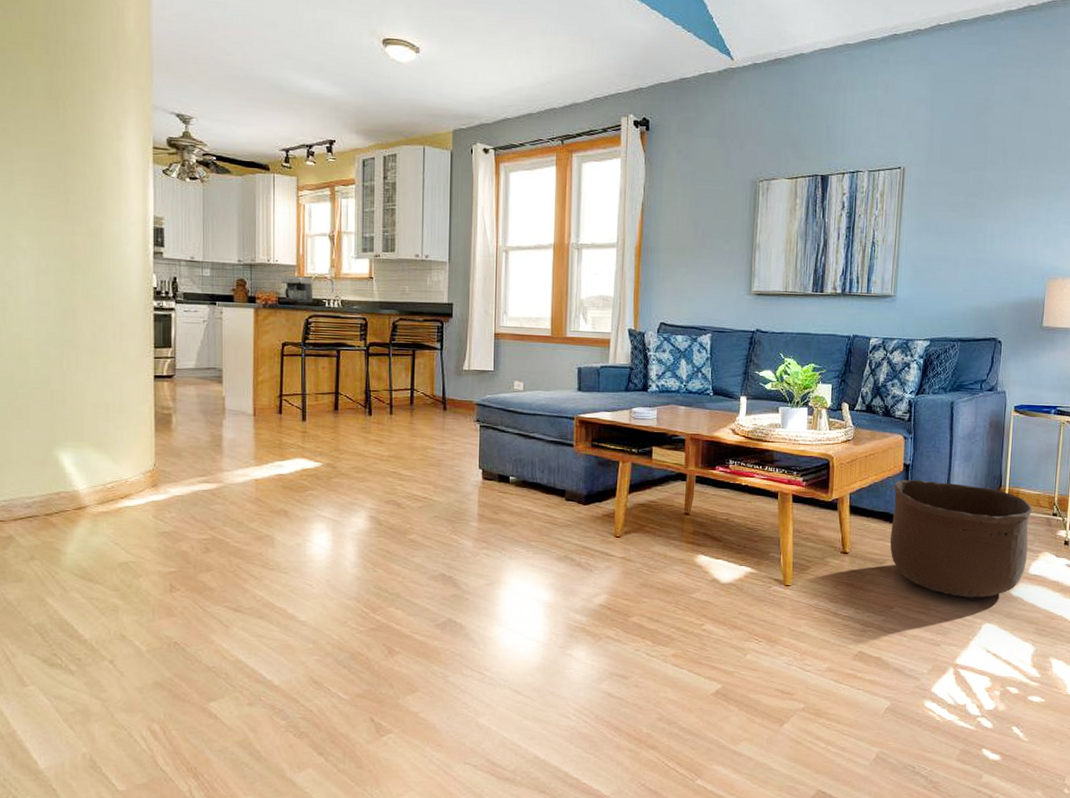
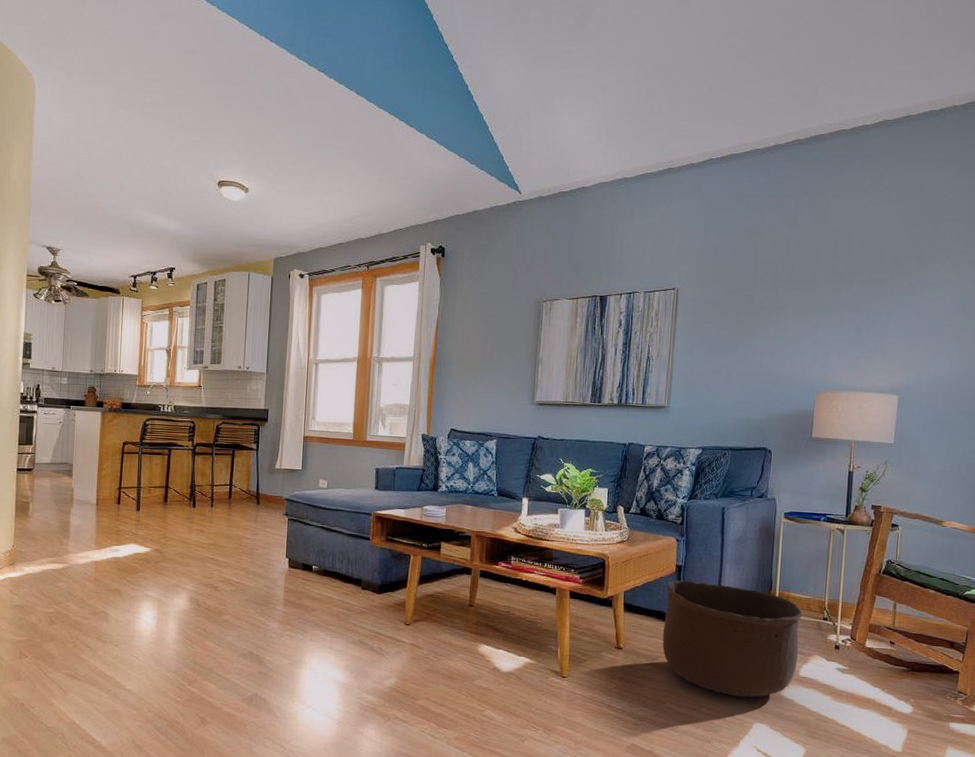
coffee maker: present [279,276,313,304] -> none [123,384,151,409]

